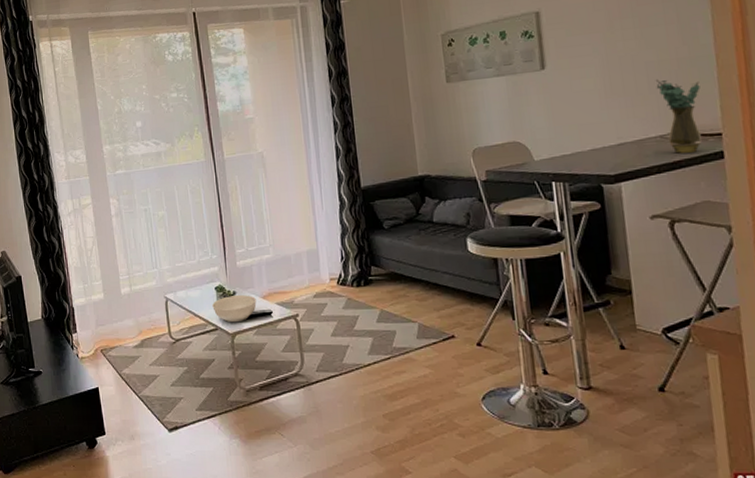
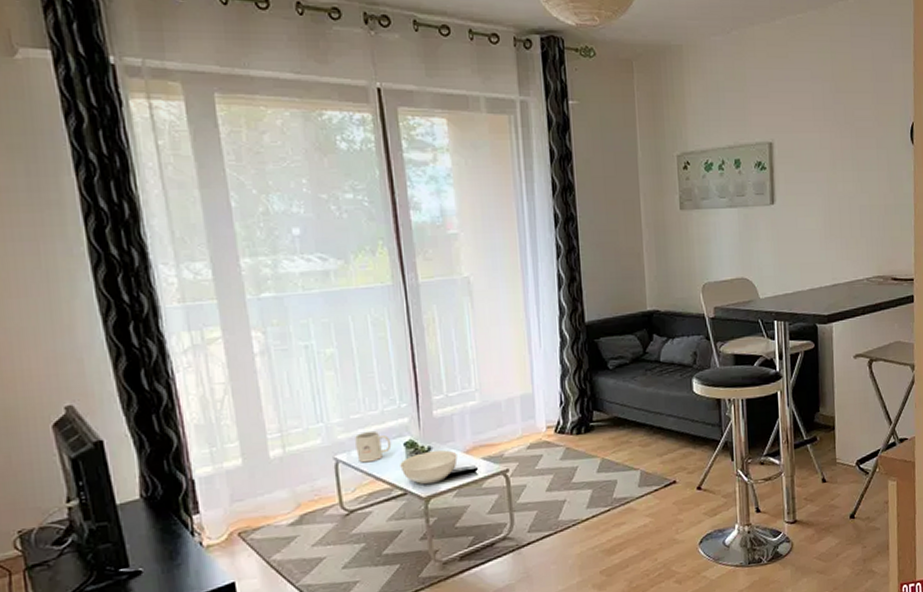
mug: none [179,276,206,302] -> present [355,430,392,463]
vase: present [655,80,702,154] -> none [866,224,901,296]

